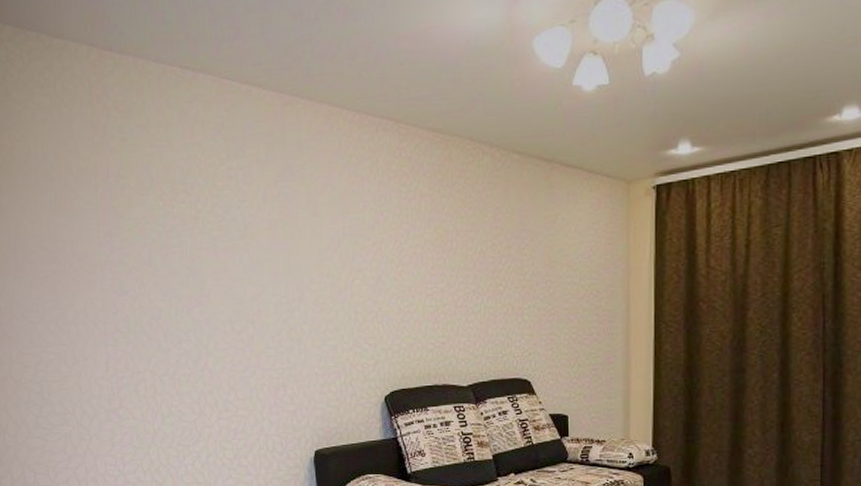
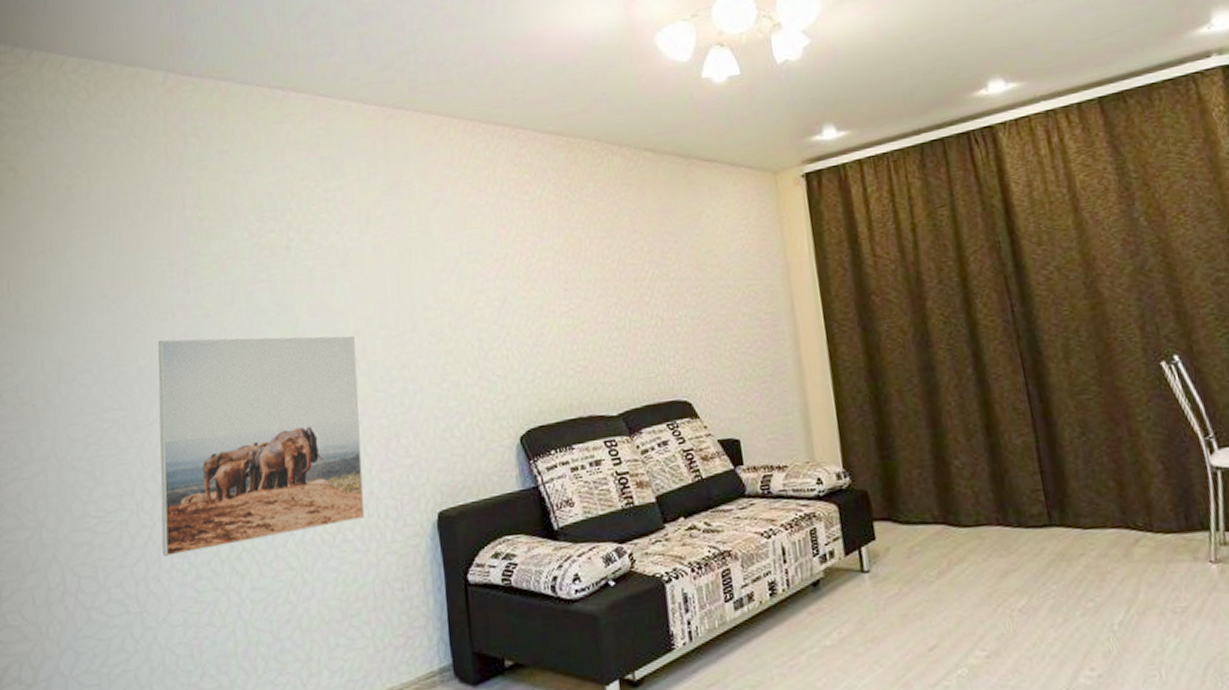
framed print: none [90,289,257,464] -> present [158,336,365,556]

